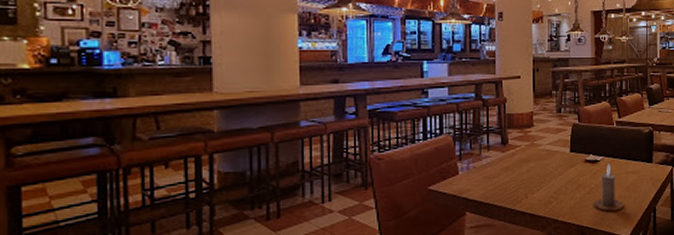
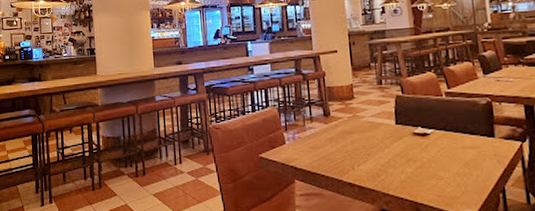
candle: present [593,164,624,212] -> none [426,137,464,189]

